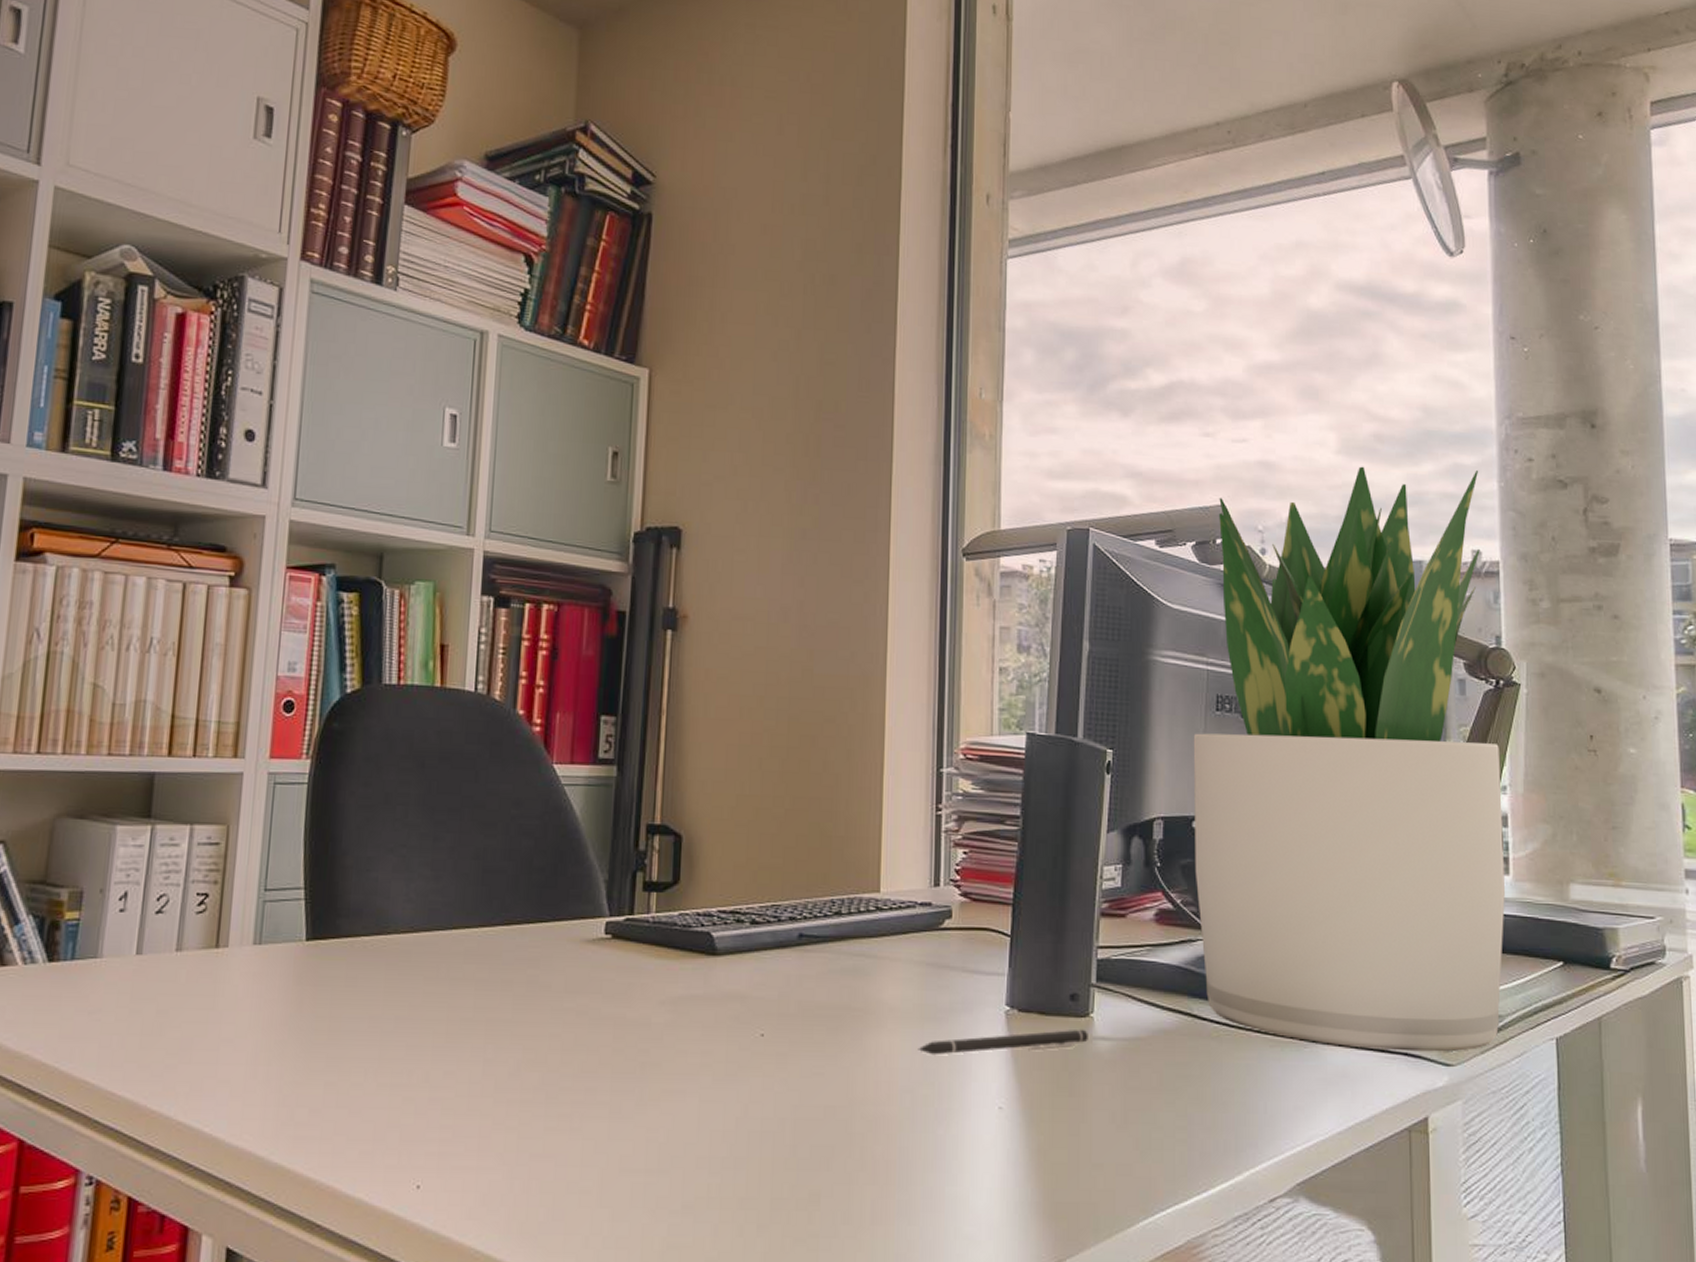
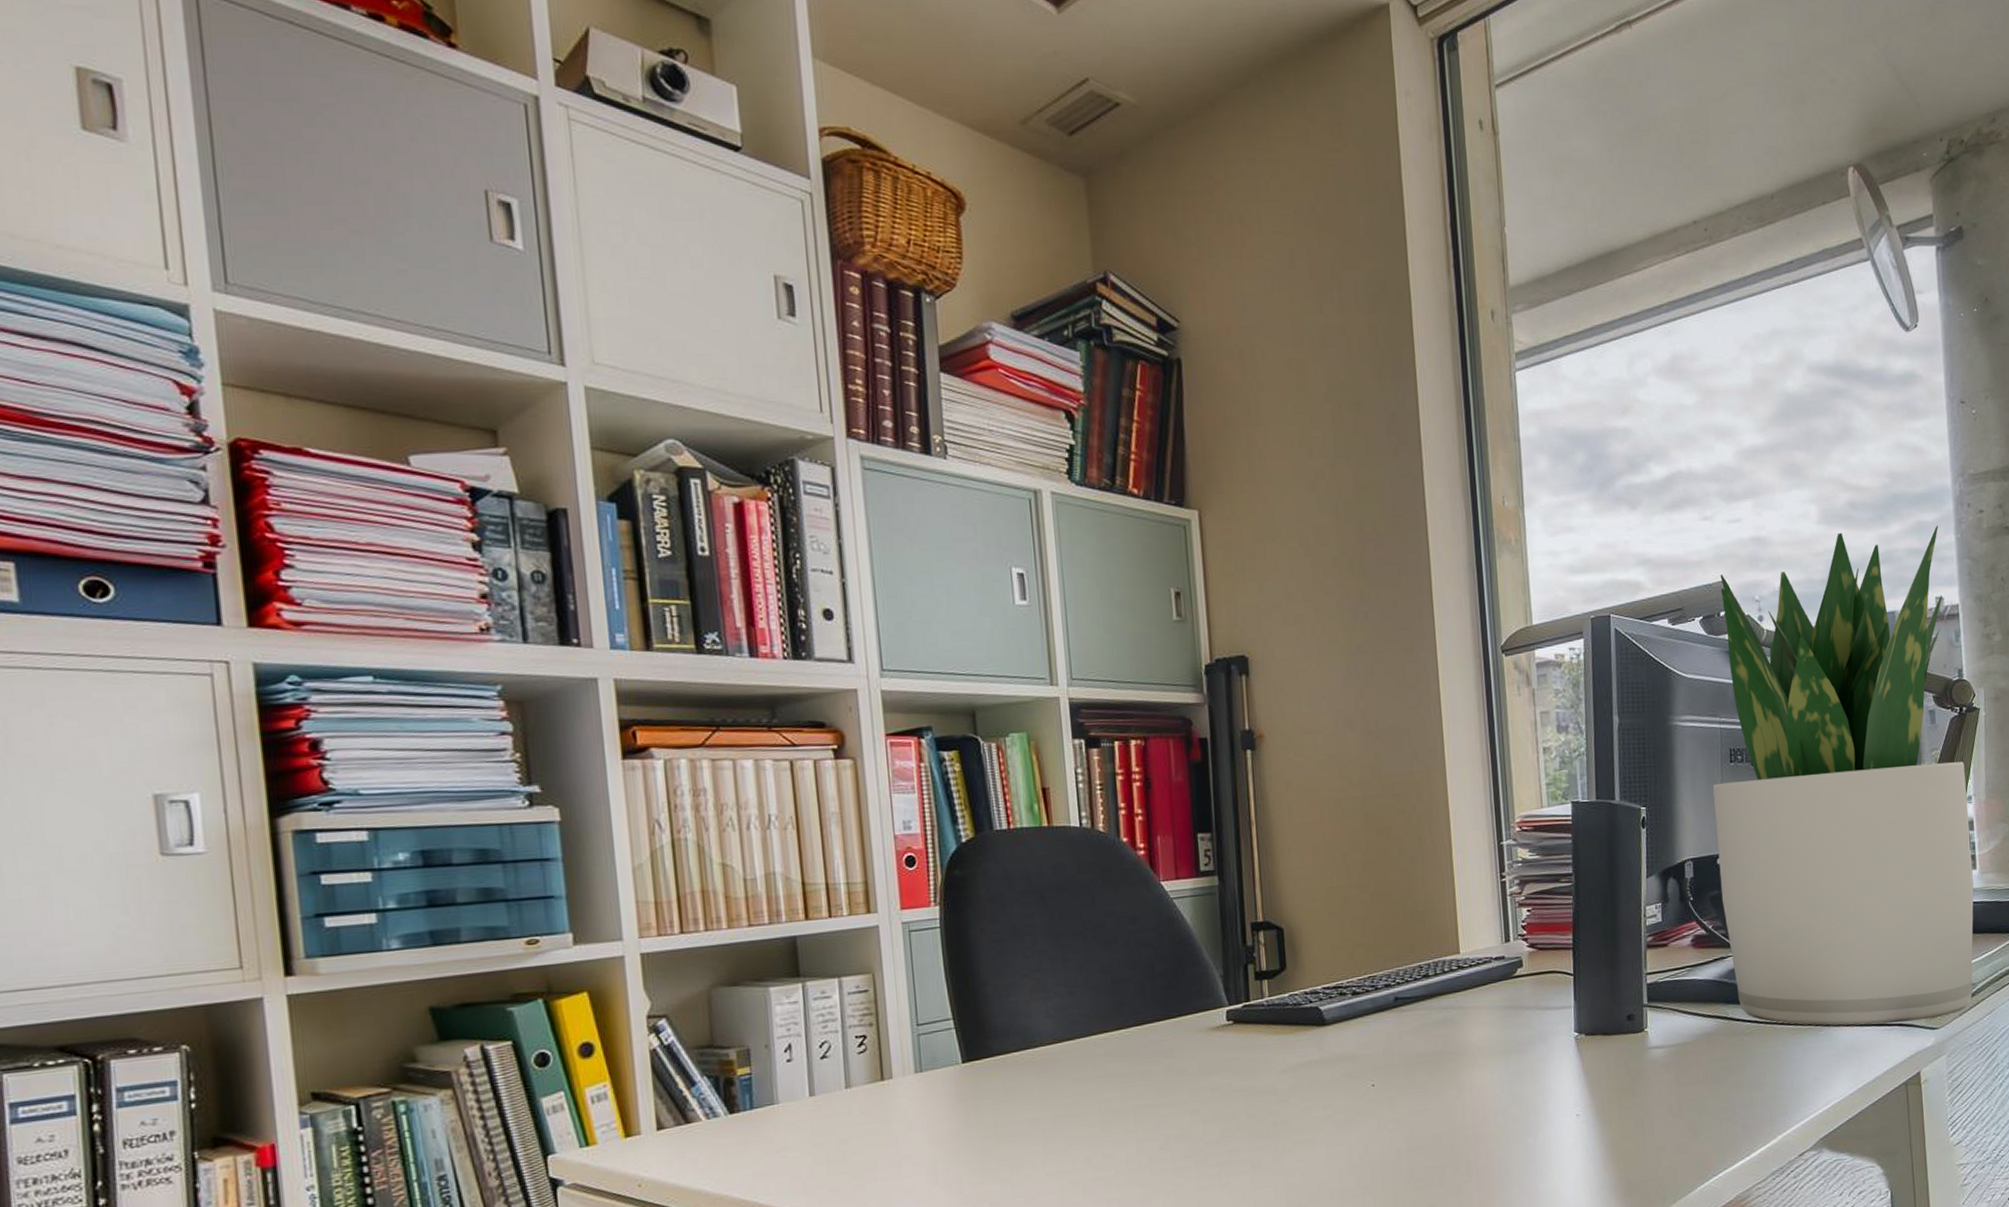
pen: present [918,1029,1088,1056] -> none [1505,1042,1645,1081]

